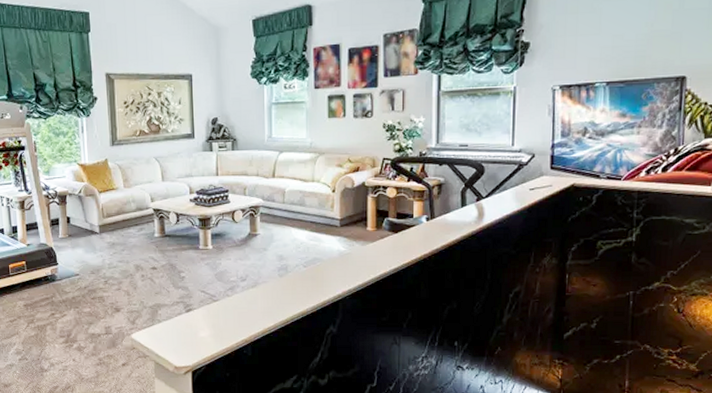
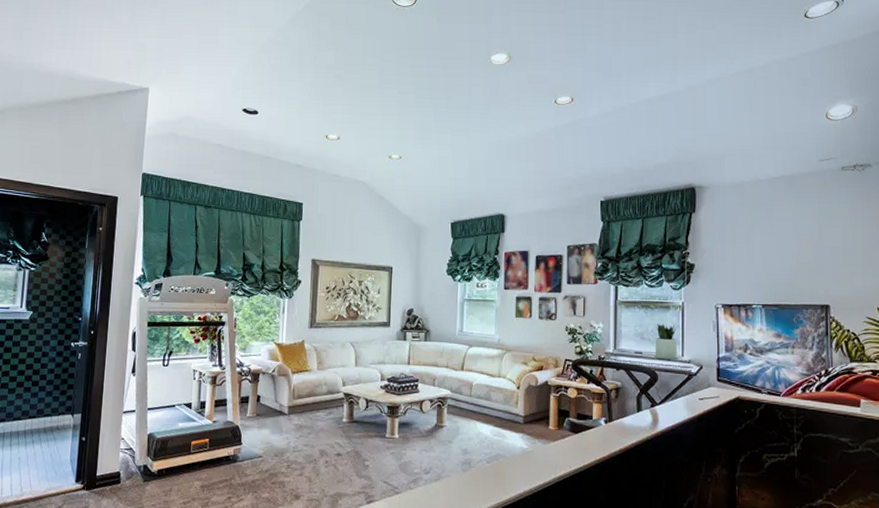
planter: none [480,112,510,151] -> present [653,323,680,360]

